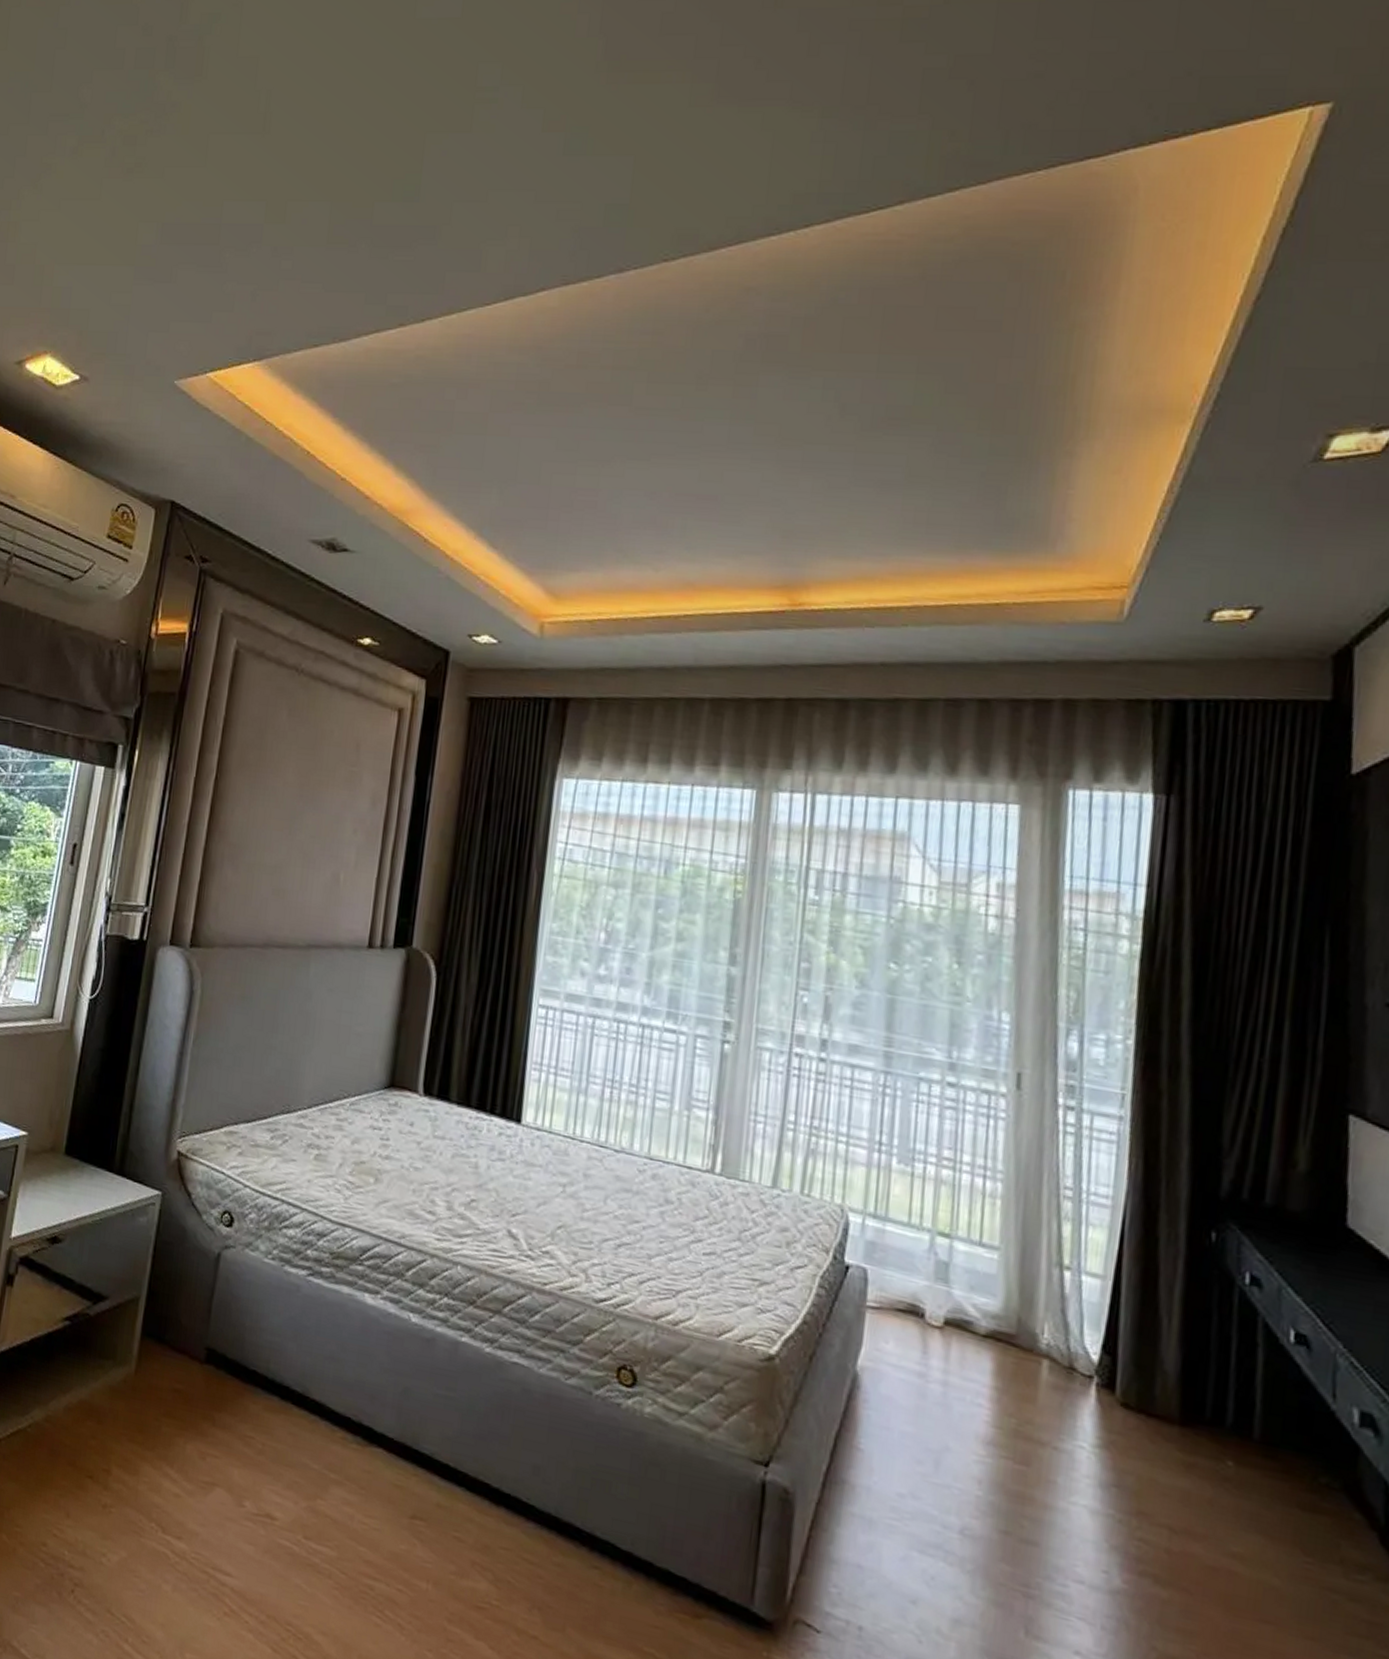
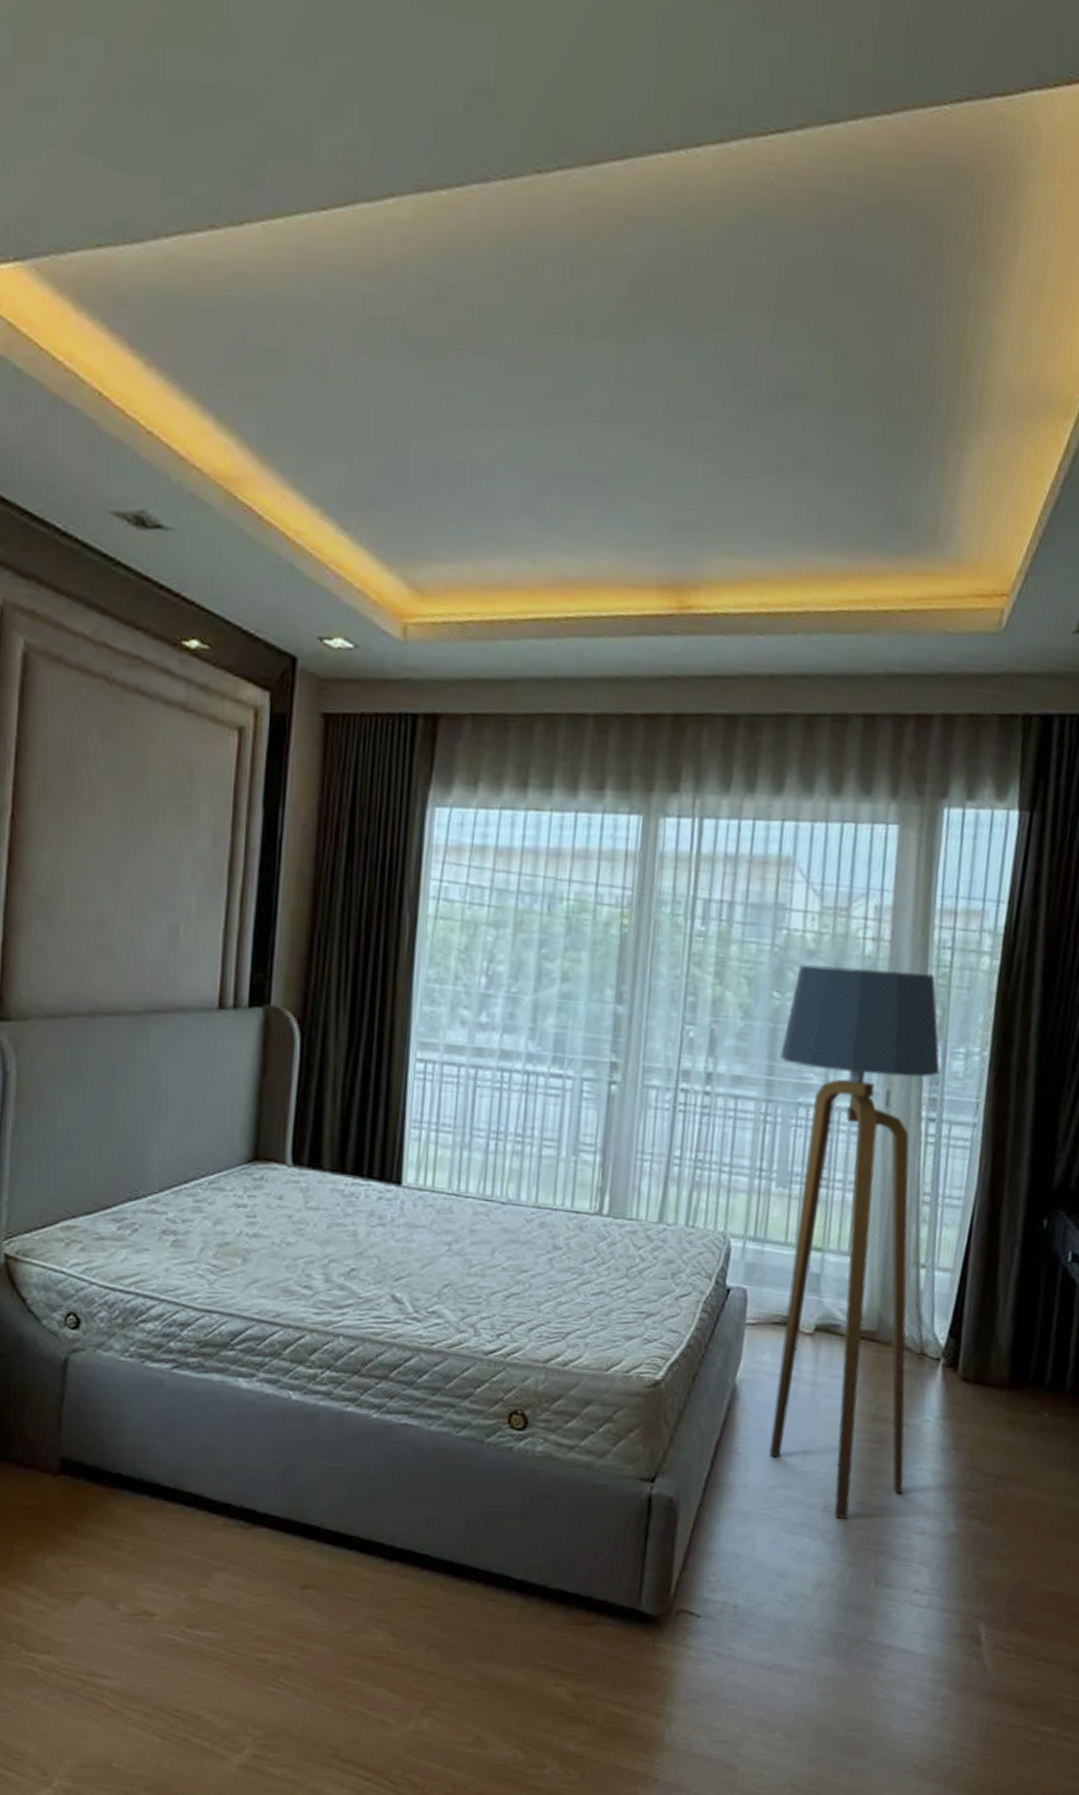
floor lamp: none [895,938,1078,1548] -> present [769,964,941,1519]

